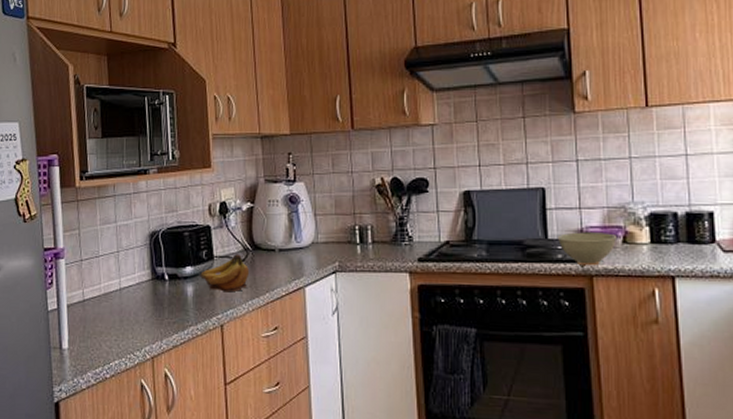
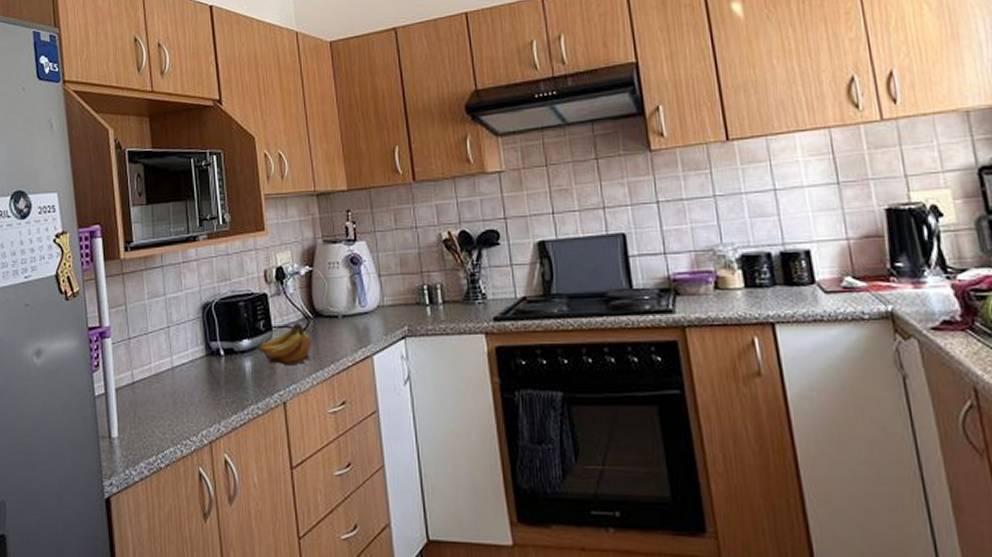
bowl: present [557,232,618,266] -> none [642,279,709,317]

